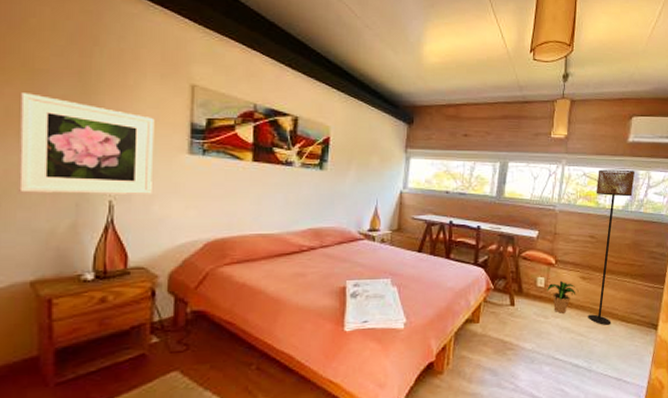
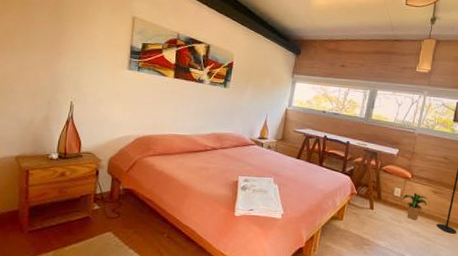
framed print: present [19,93,155,194] -> none [11,18,105,98]

